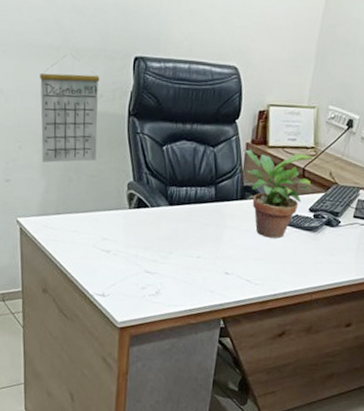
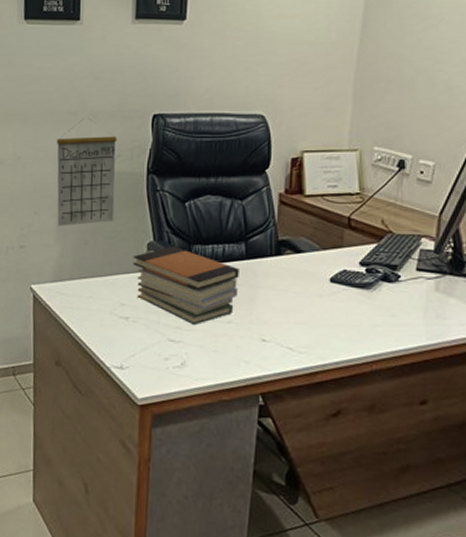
book stack: none [114,186,209,258] -> present [133,245,239,324]
potted plant: present [244,149,314,238] -> none [276,200,362,298]

